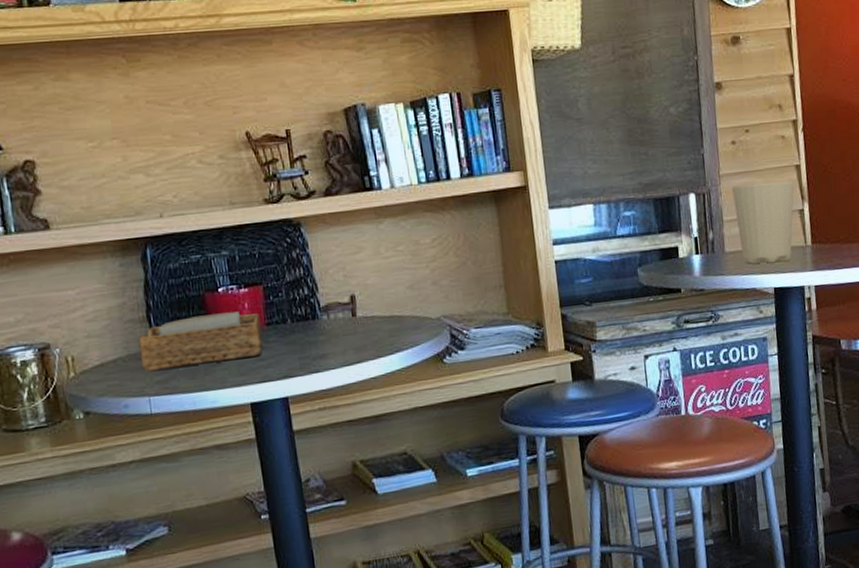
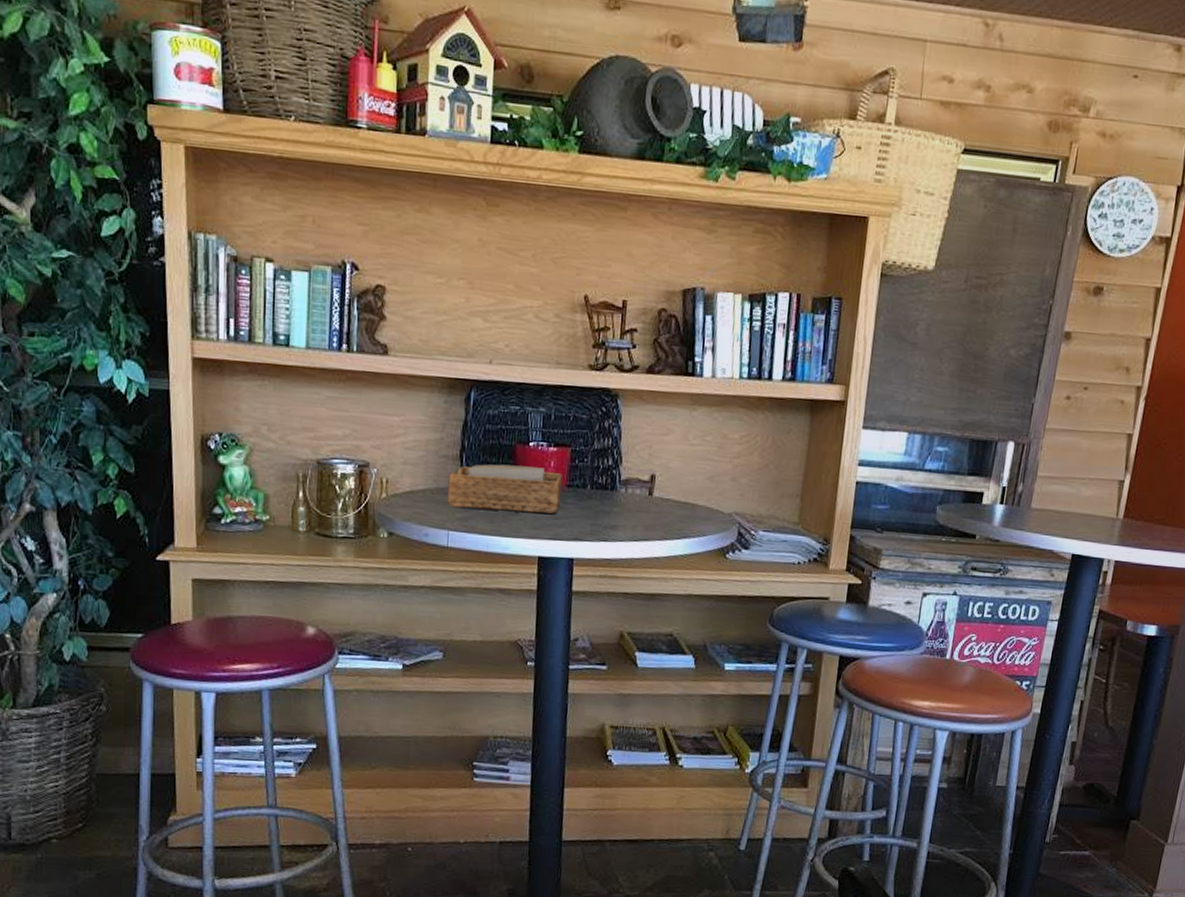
cup: present [732,181,794,264] -> none [1047,442,1121,530]

